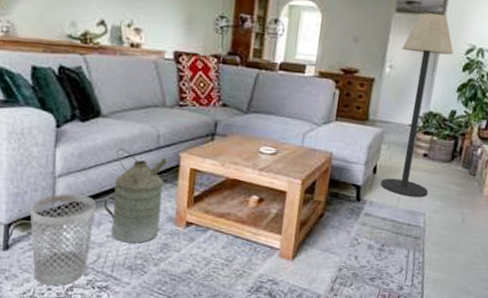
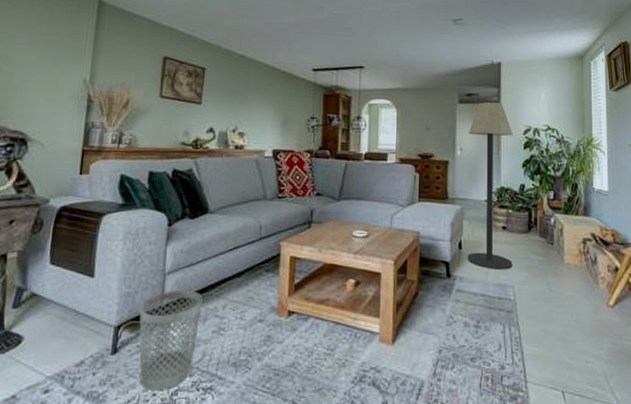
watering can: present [103,148,168,244] -> none [209,241,269,337]

